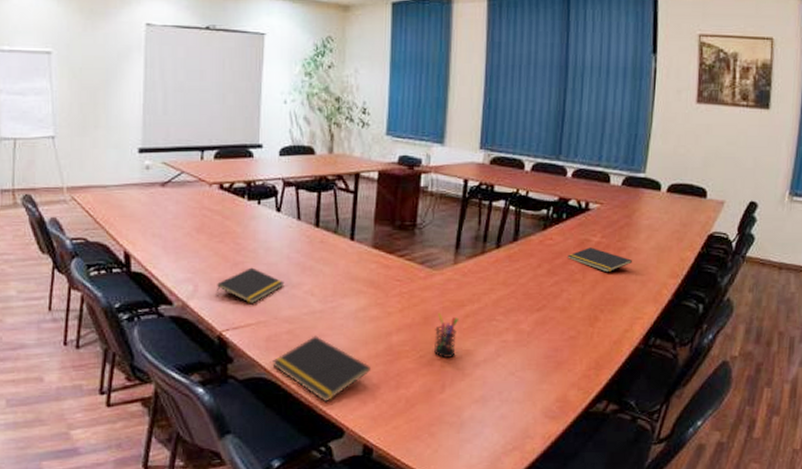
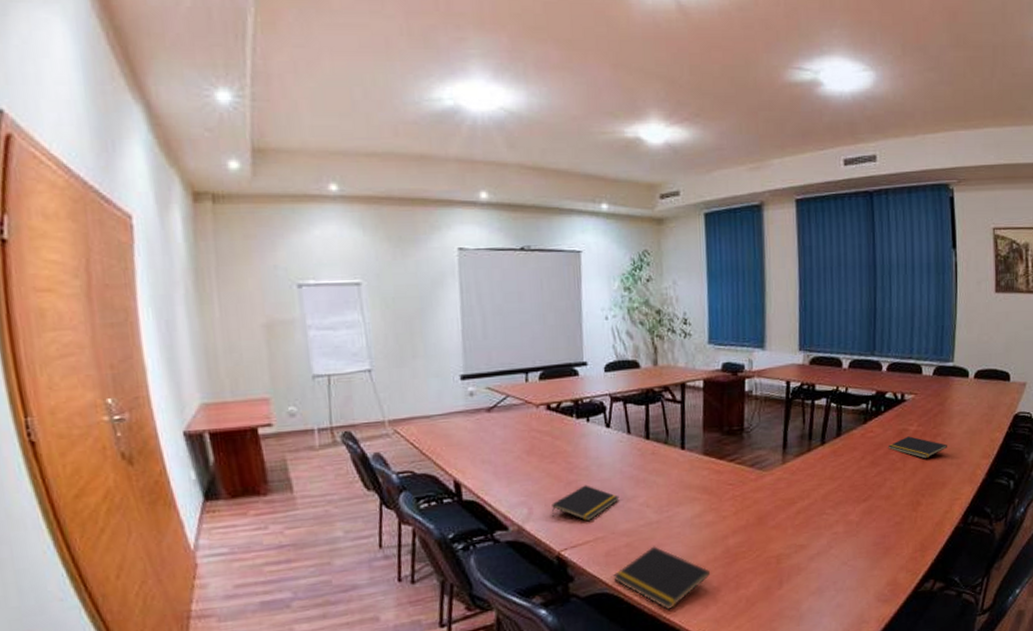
pen holder: present [434,312,460,358] -> none [769,511,792,555]

